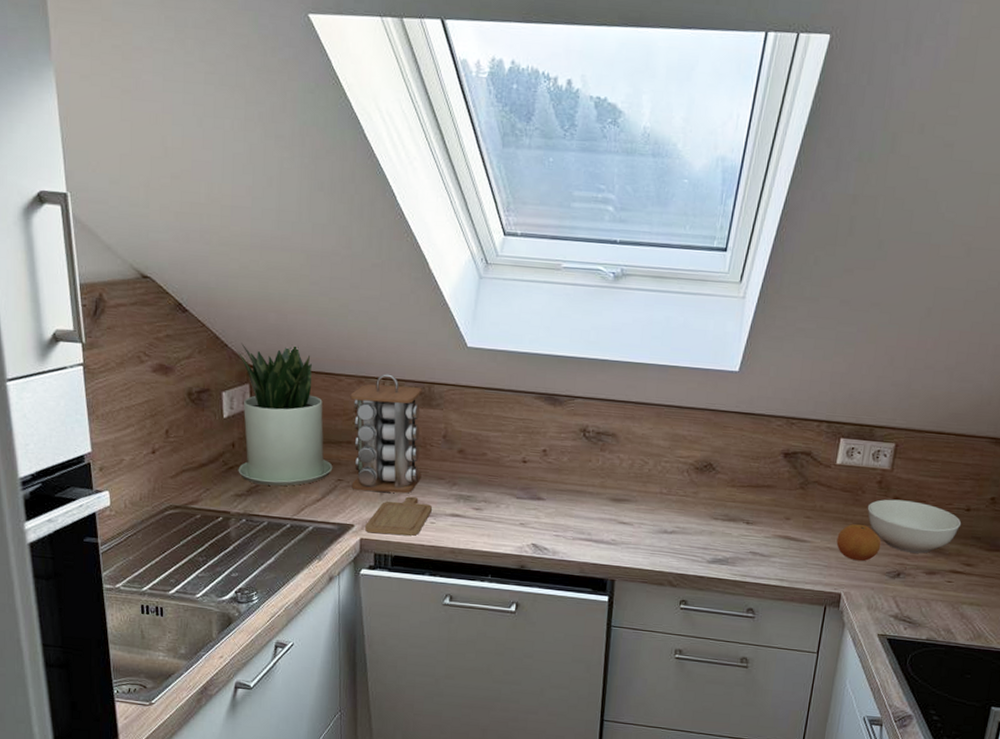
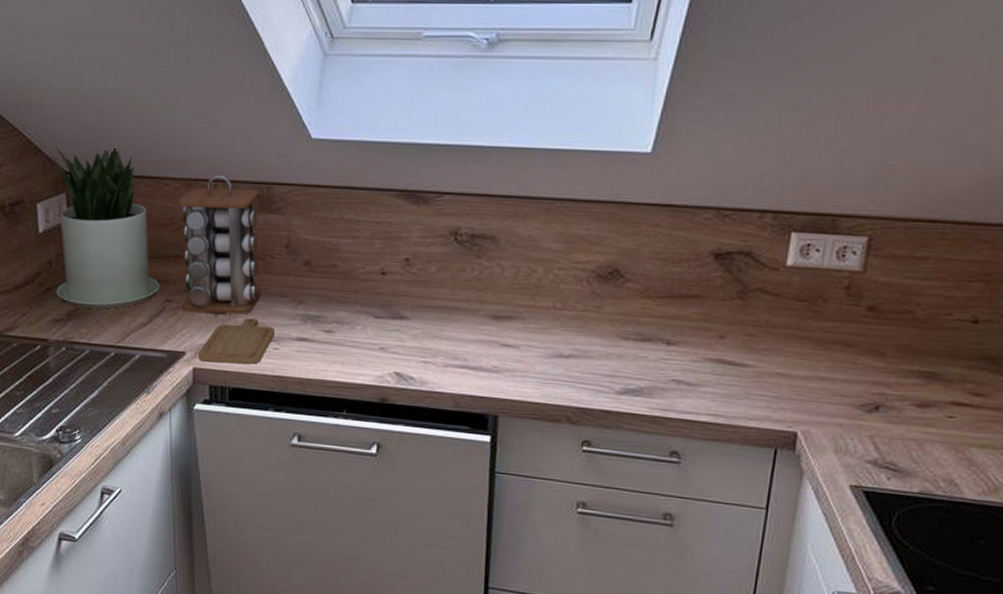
fruit: present [836,524,881,561] -> none [789,343,852,391]
bowl: present [867,499,962,554] -> none [830,309,967,380]

